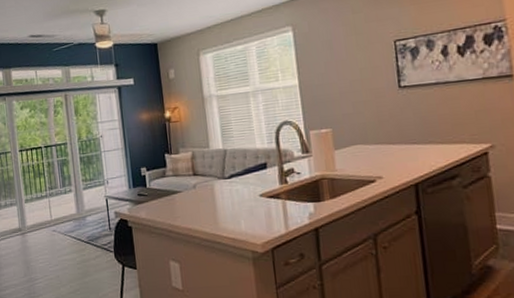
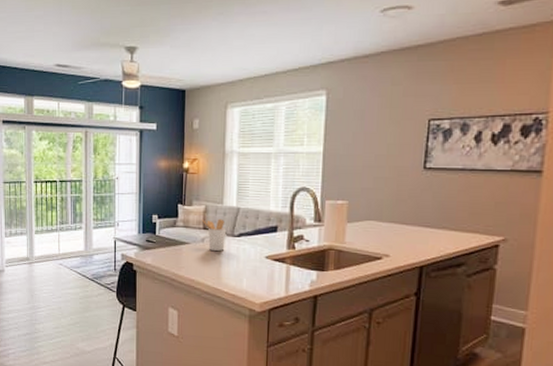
utensil holder: none [190,163,218,196] -> present [201,219,227,251]

